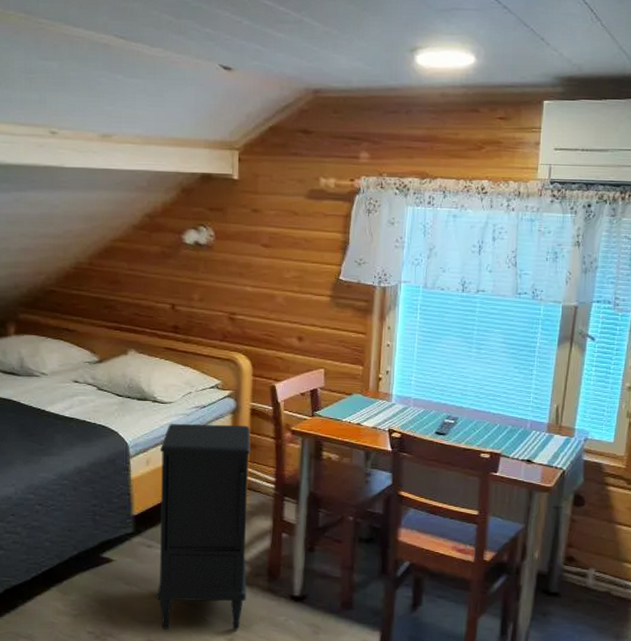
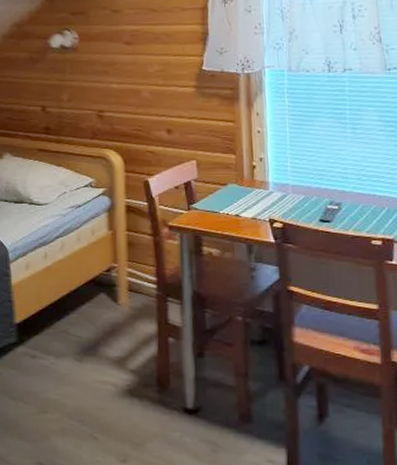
nightstand: present [156,423,251,630] -> none [38,223,137,449]

